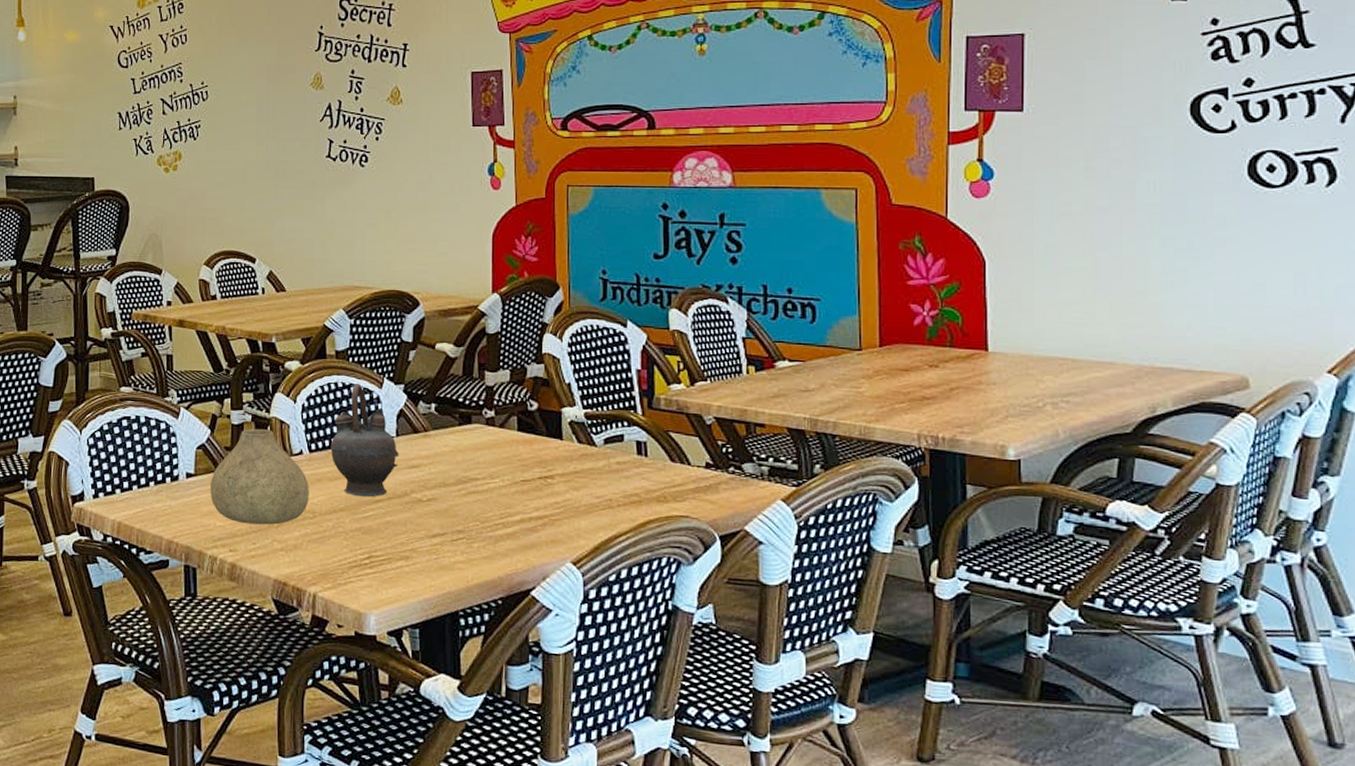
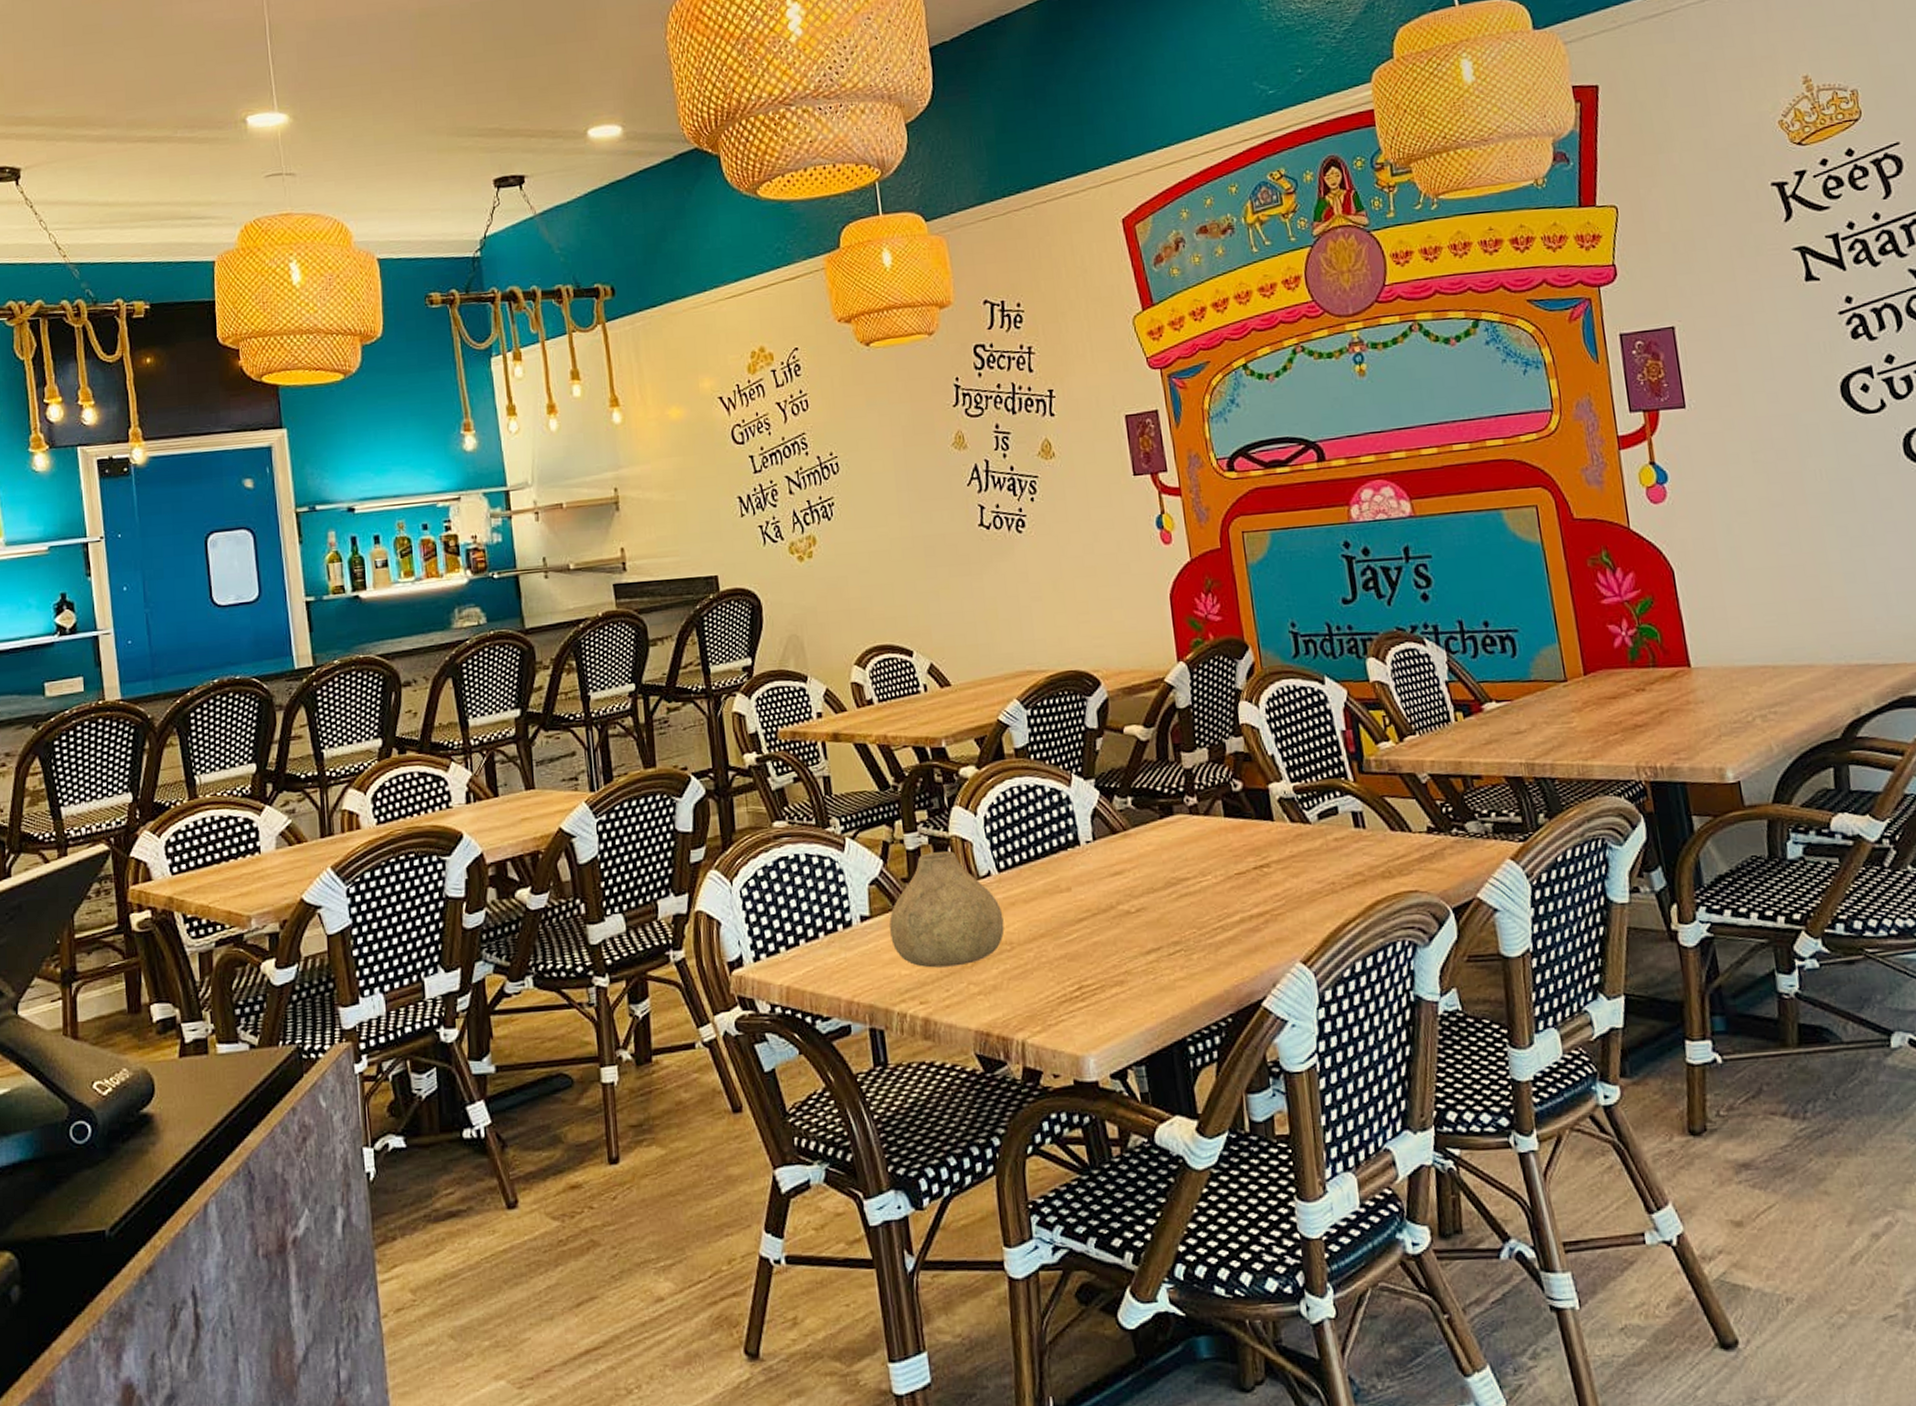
teapot: present [330,384,400,497] -> none [1021,784,1100,918]

